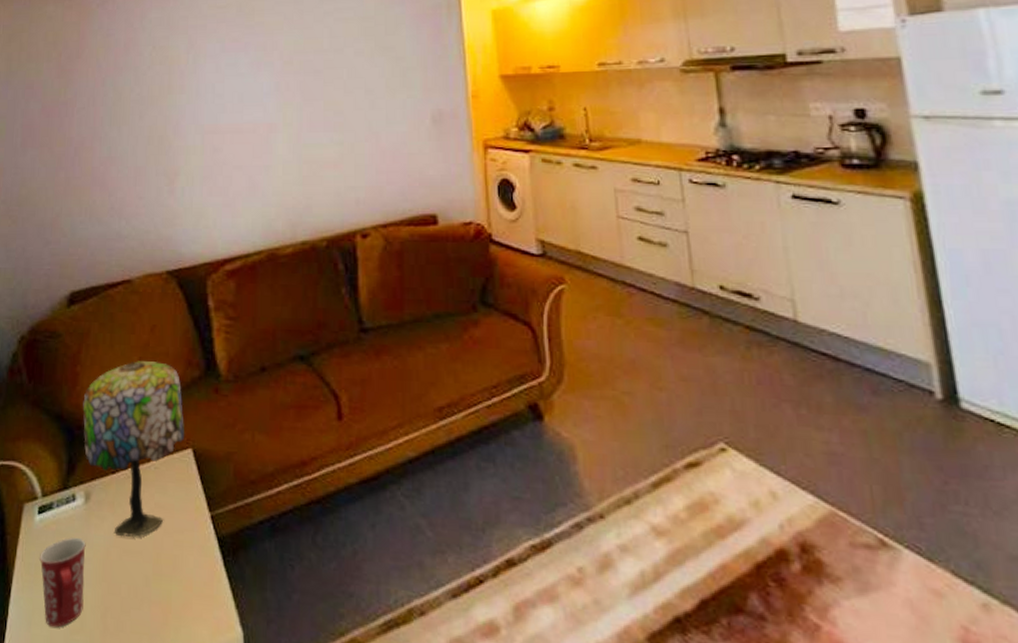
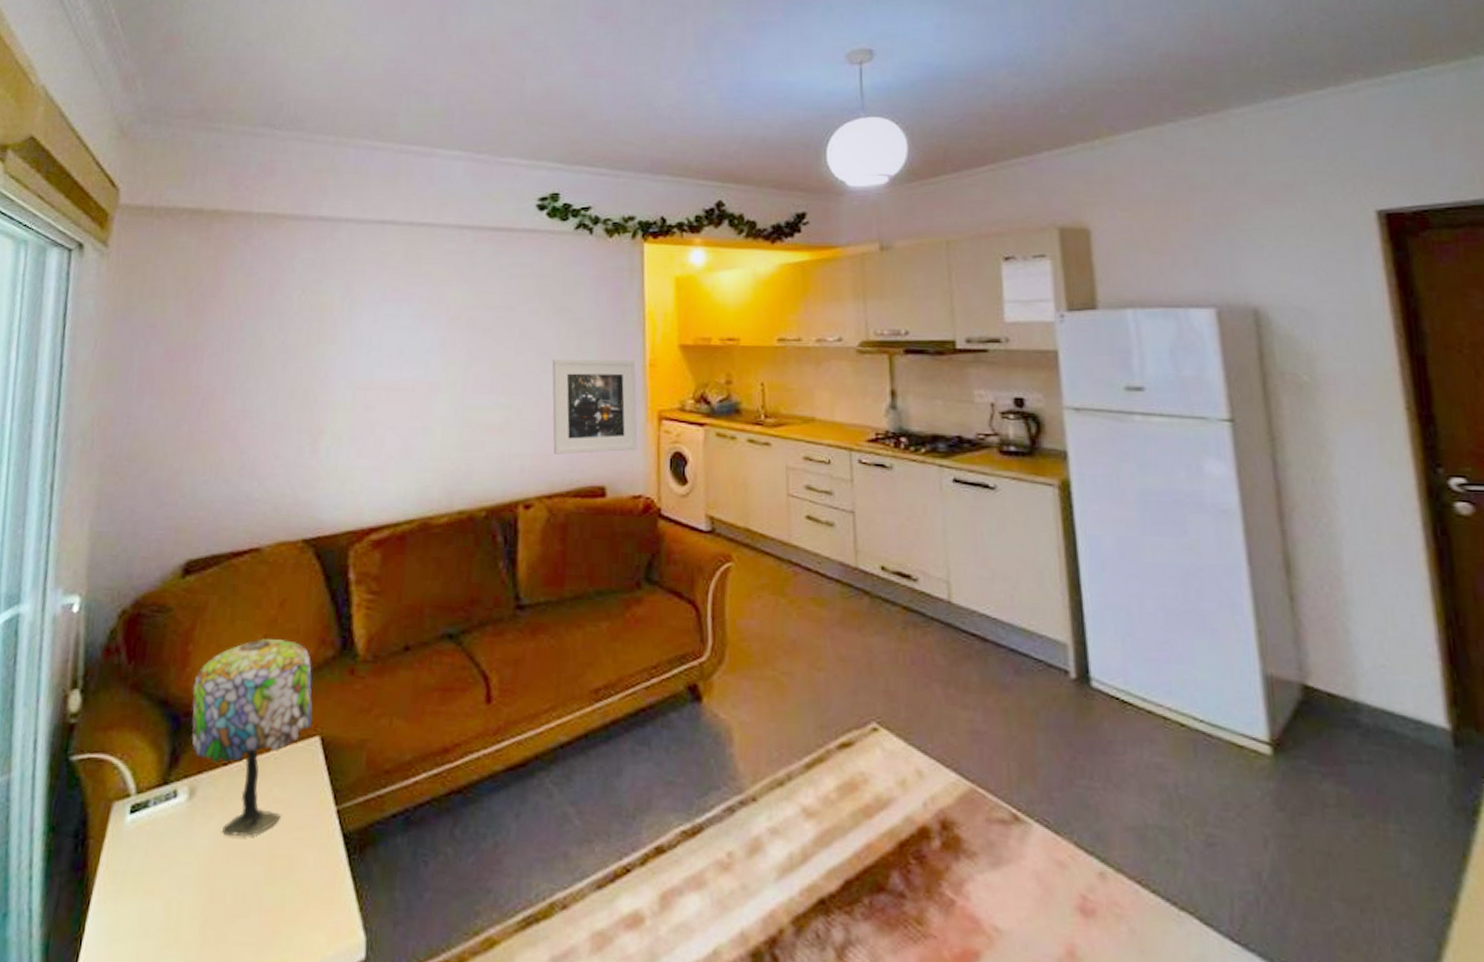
mug: present [39,538,86,627] -> none [128,840,187,943]
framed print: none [379,93,465,186] -> present [552,358,638,455]

